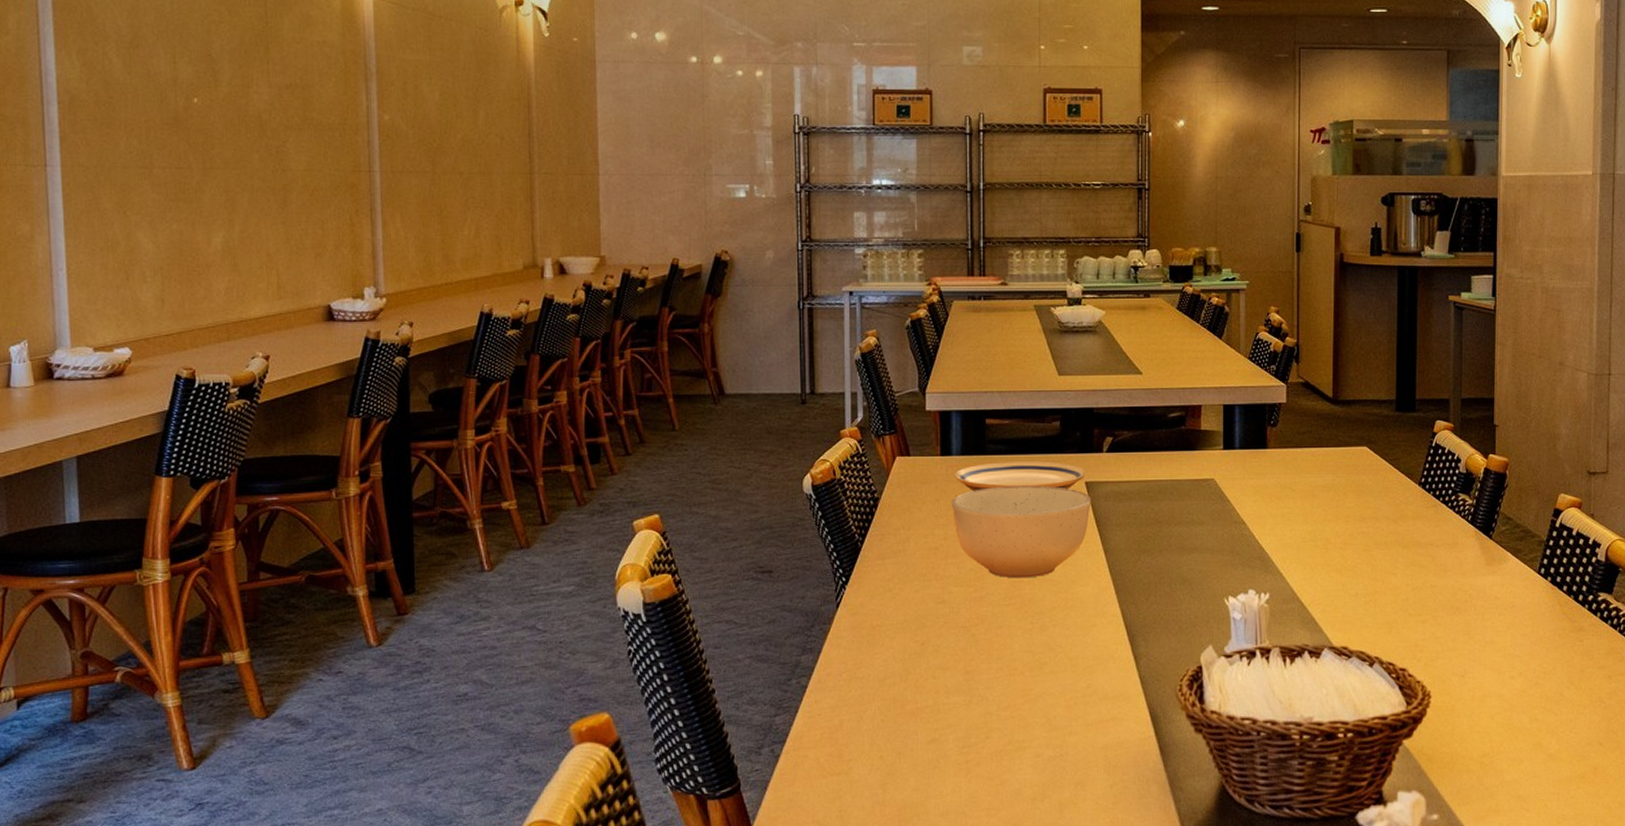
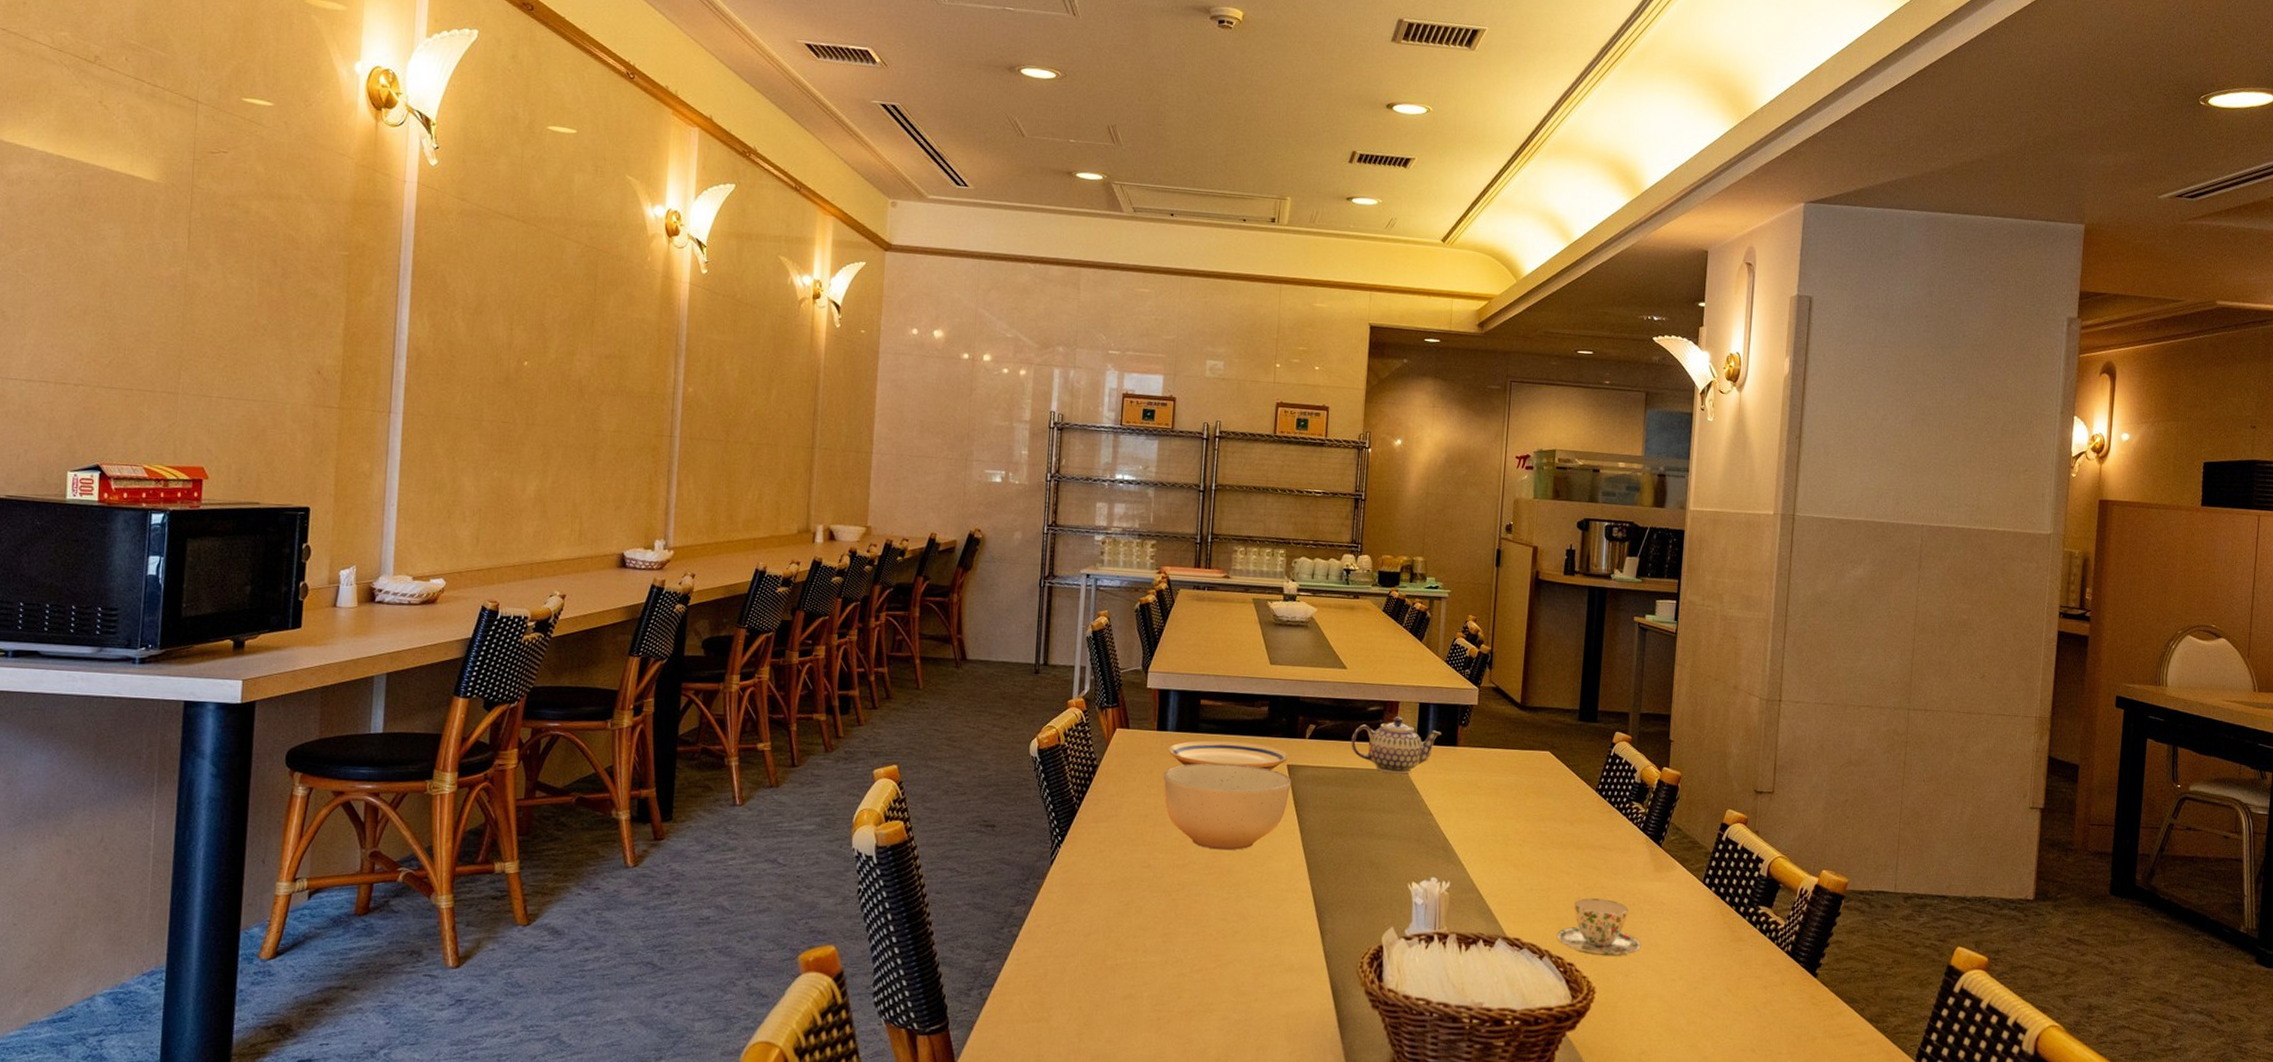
teapot: none [1152,420,1249,483] -> present [1351,716,1441,774]
teacup: none [1386,598,1477,658] -> present [1557,898,1642,957]

